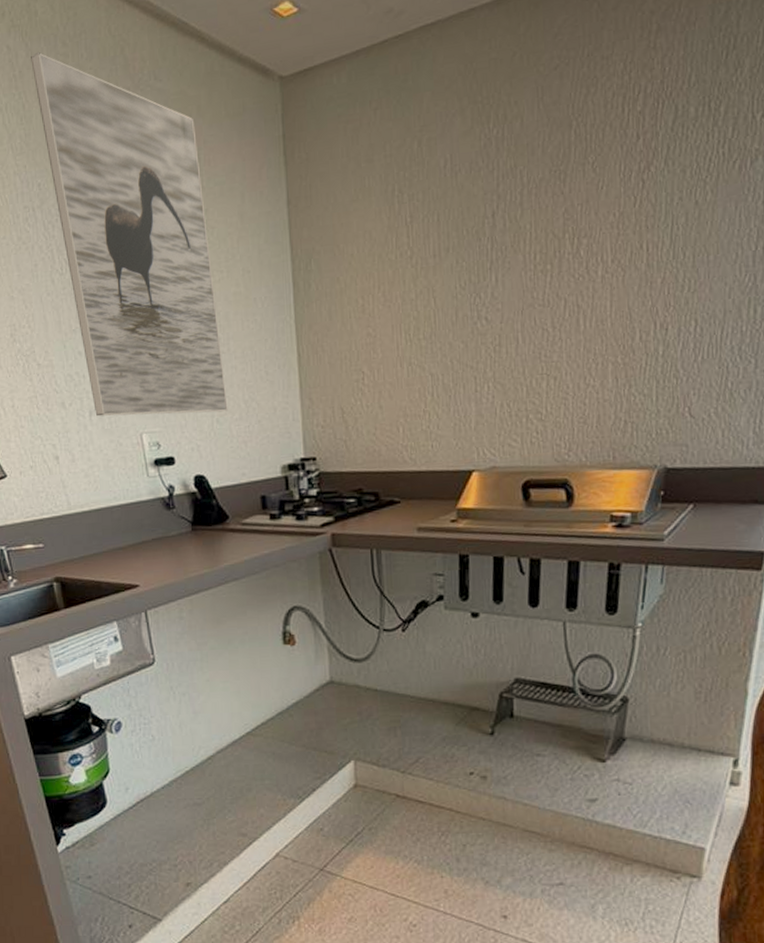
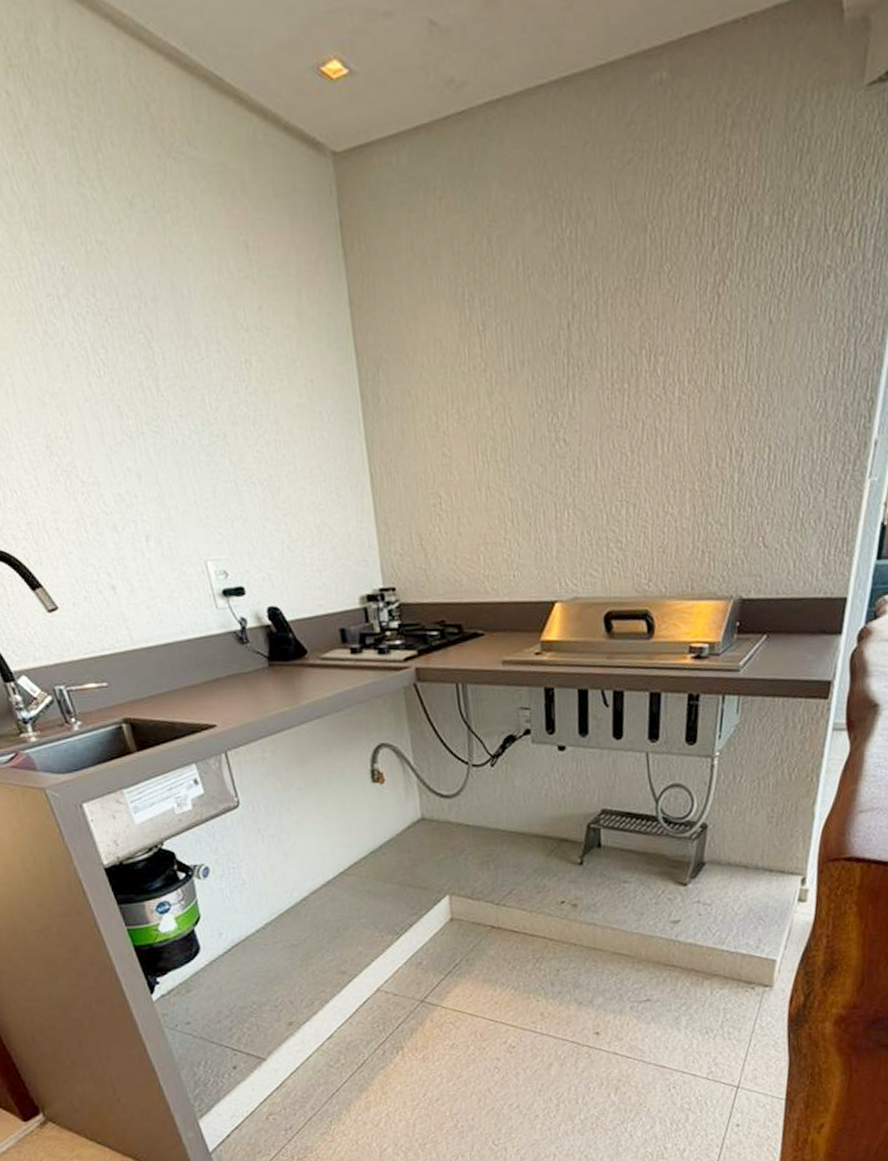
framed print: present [31,52,228,417] -> none [37,102,299,542]

